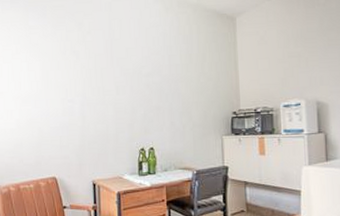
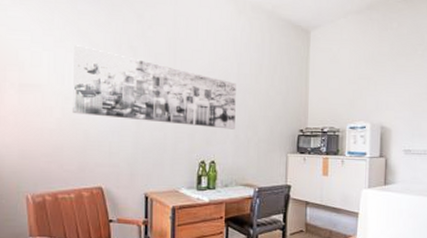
wall art: none [27,55,170,117] -> present [73,45,236,130]

